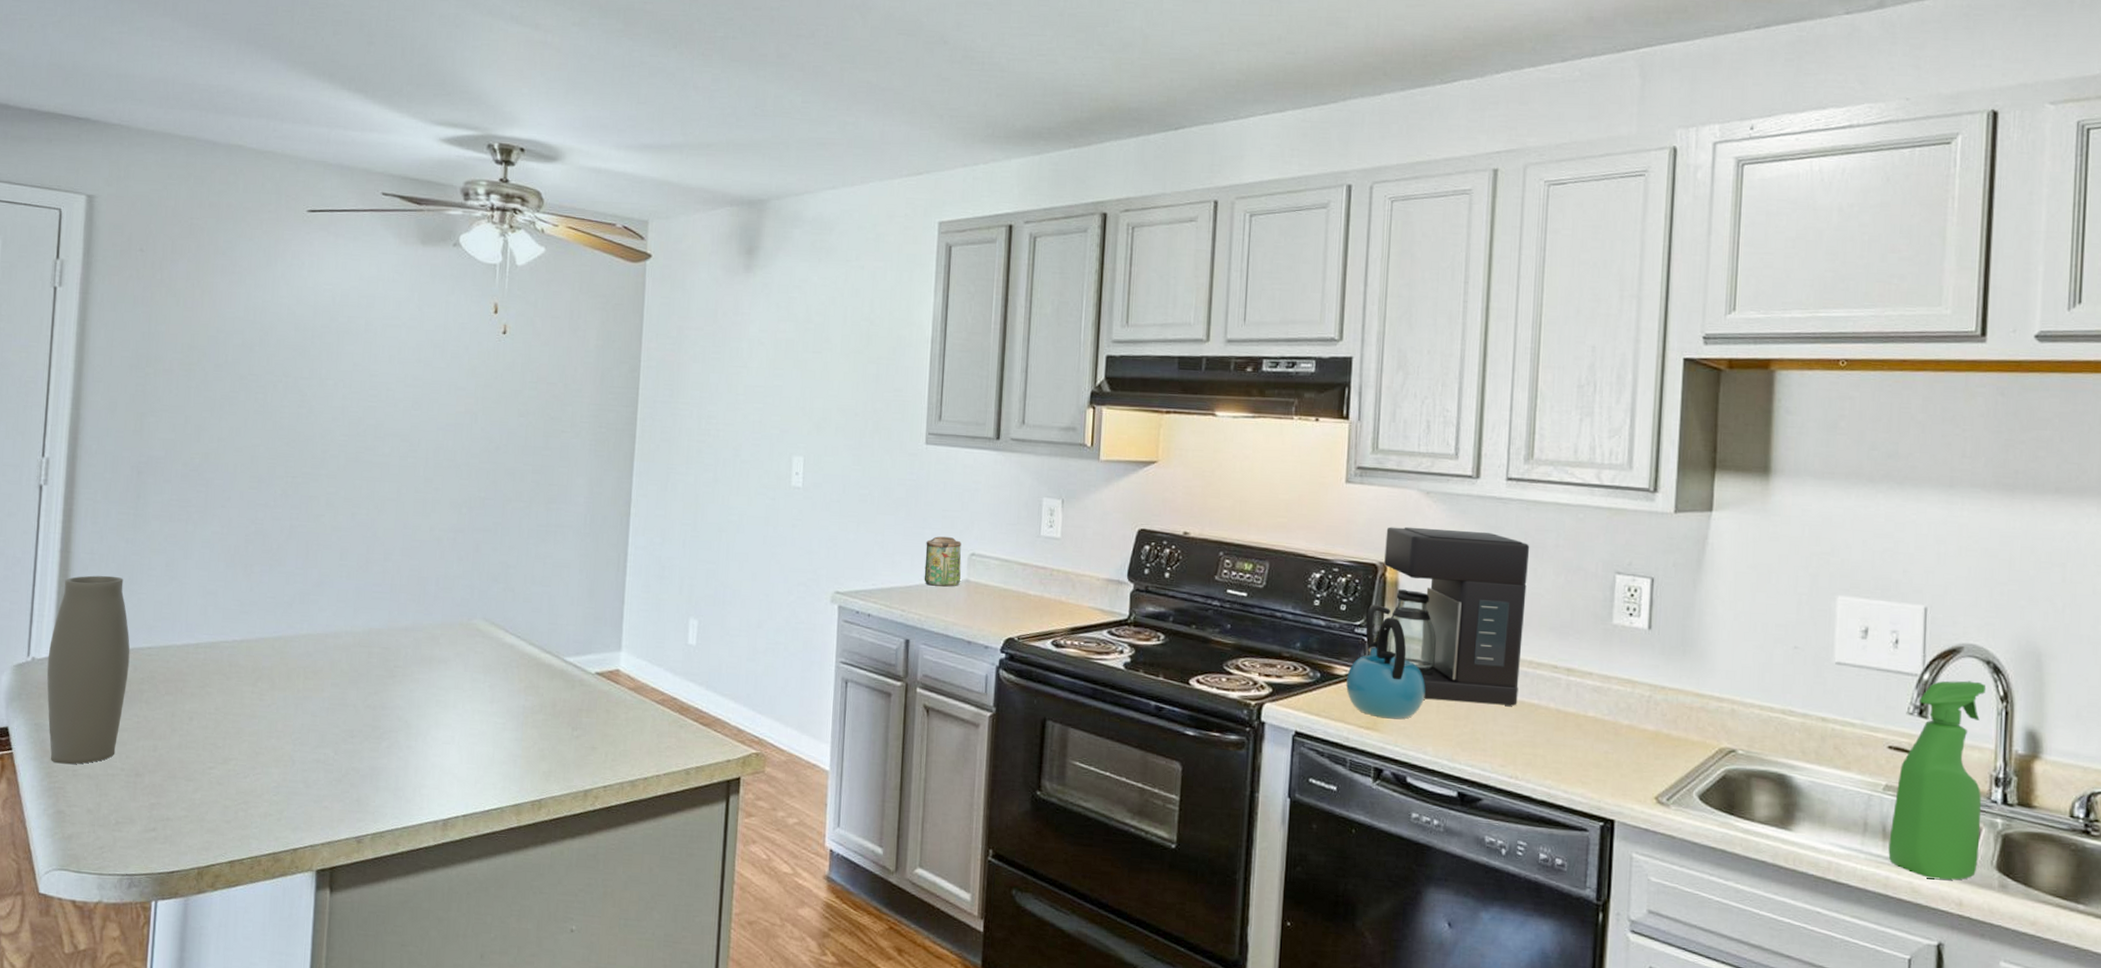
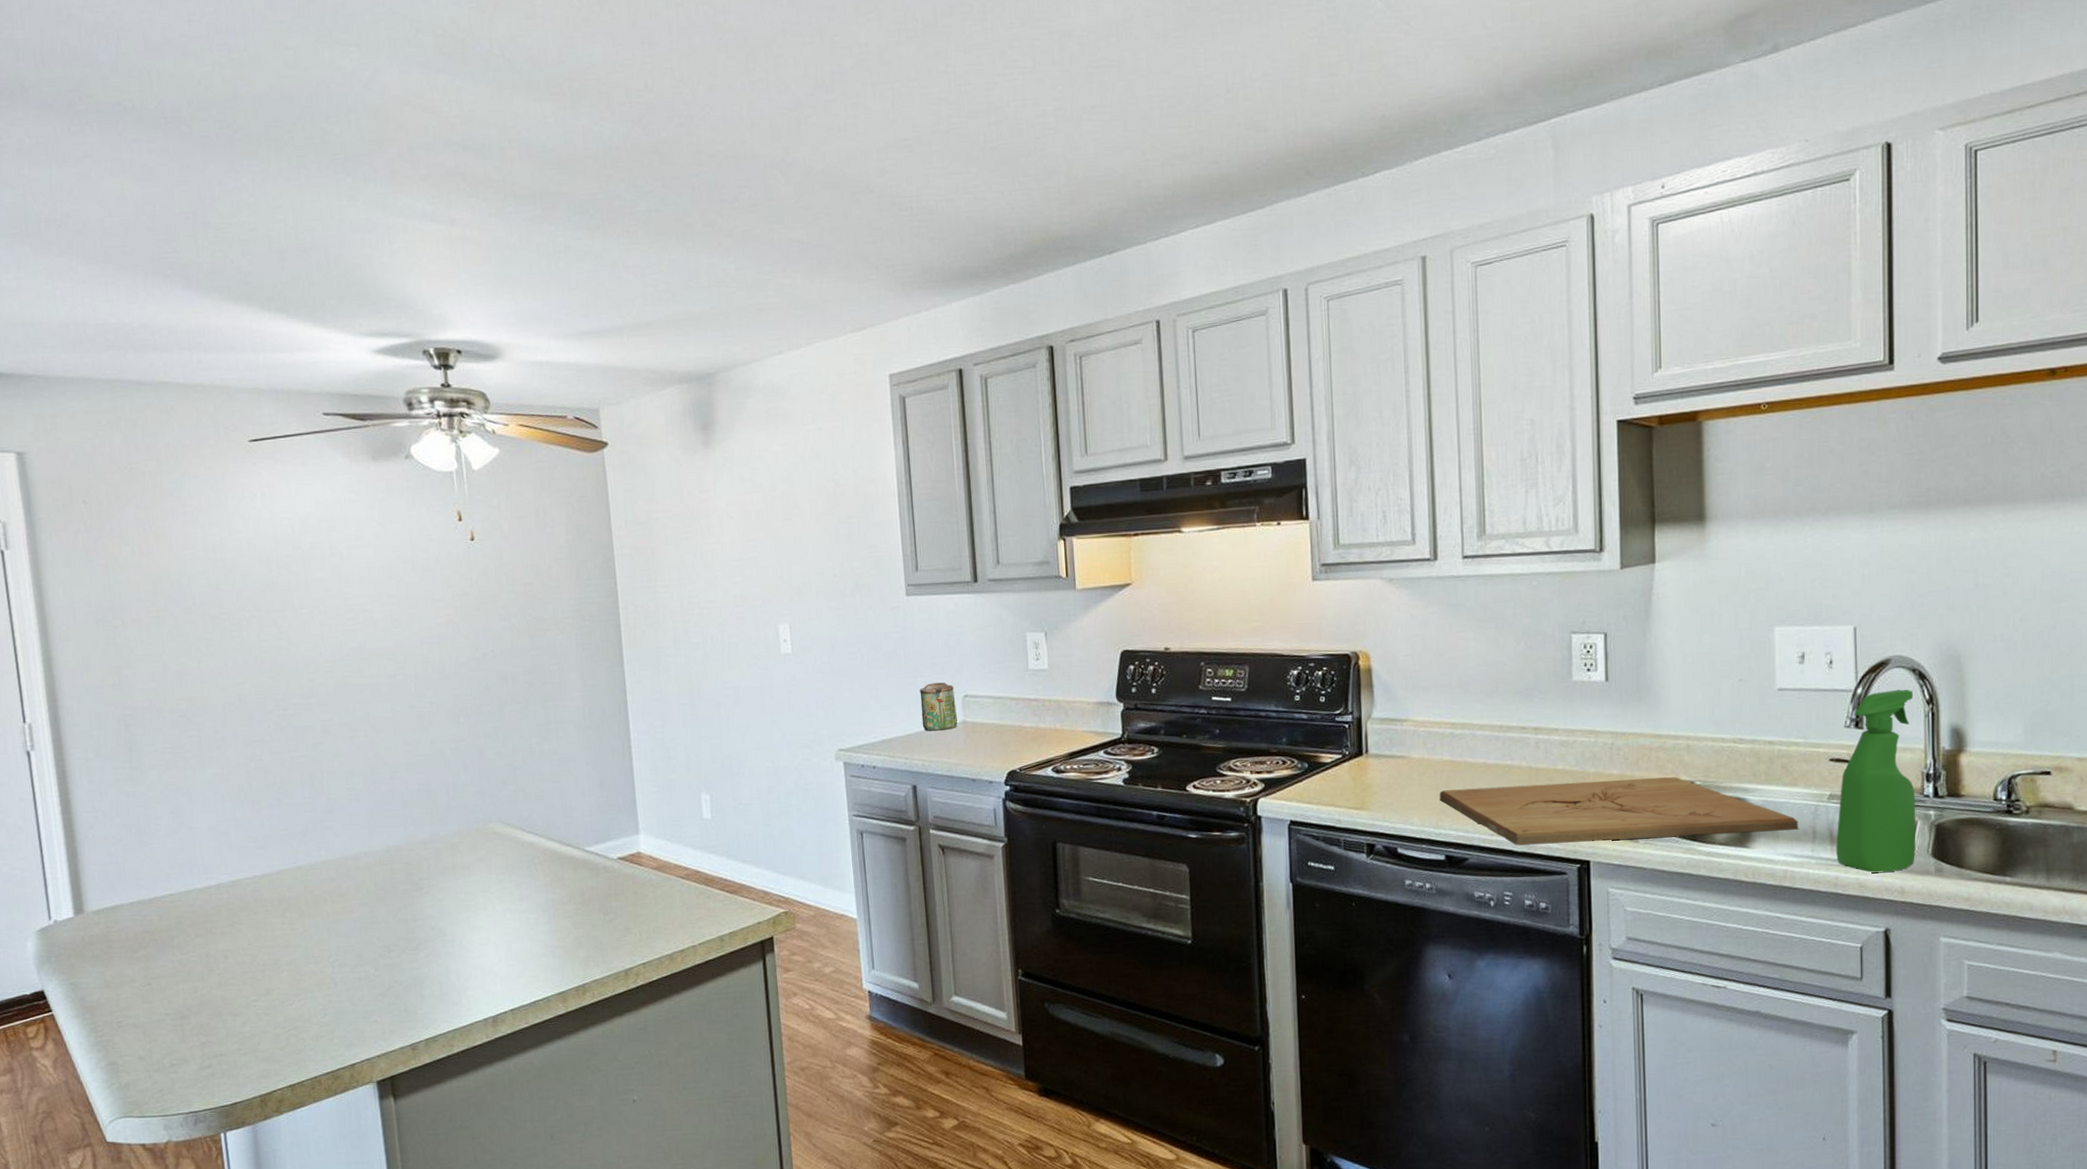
vase: present [46,575,130,765] -> none [69,830,157,1018]
kettle: present [1346,617,1426,720] -> none [1332,702,1407,797]
coffee maker: present [1365,526,1530,706] -> none [1345,611,1492,775]
cutting board: none [1457,722,1849,819] -> present [1439,777,1800,846]

